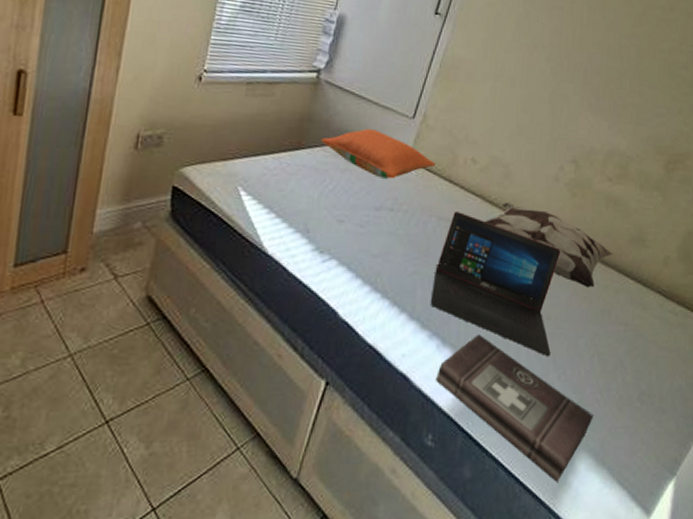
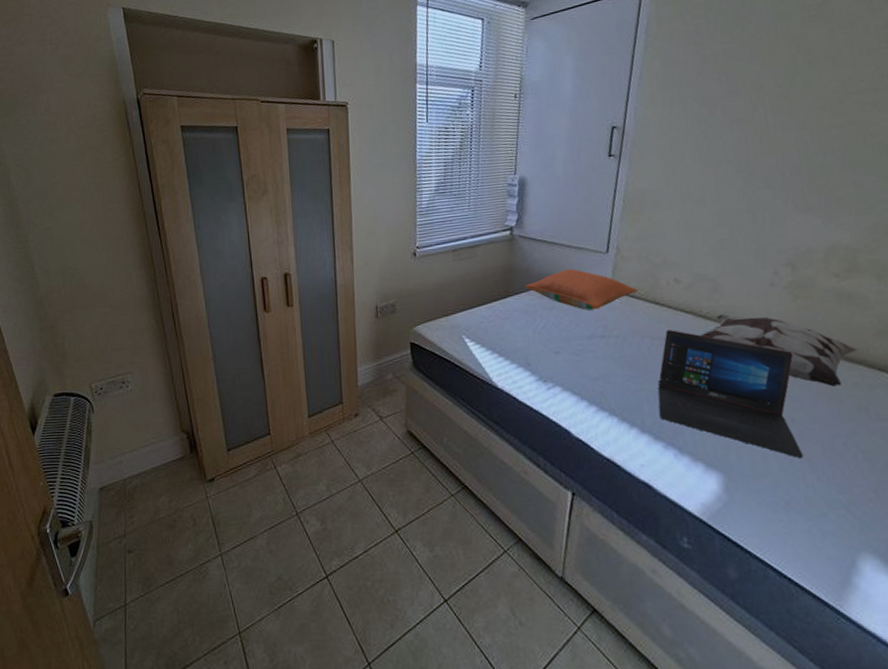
first aid kit: present [436,334,593,482] -> none [680,441,871,583]

